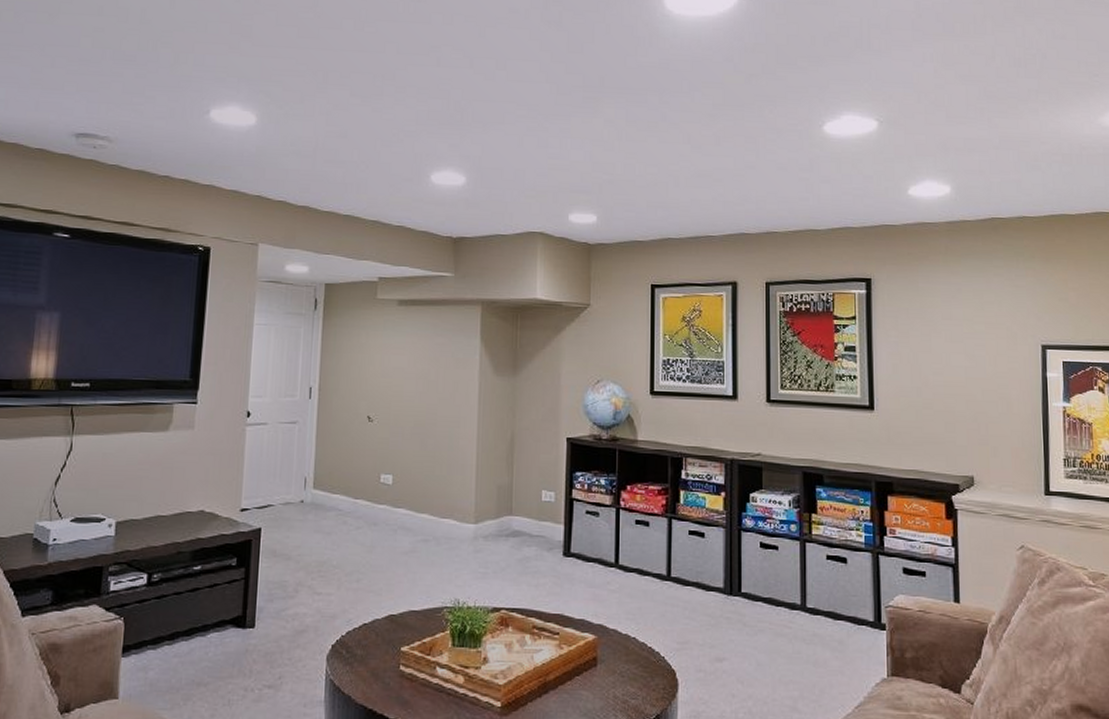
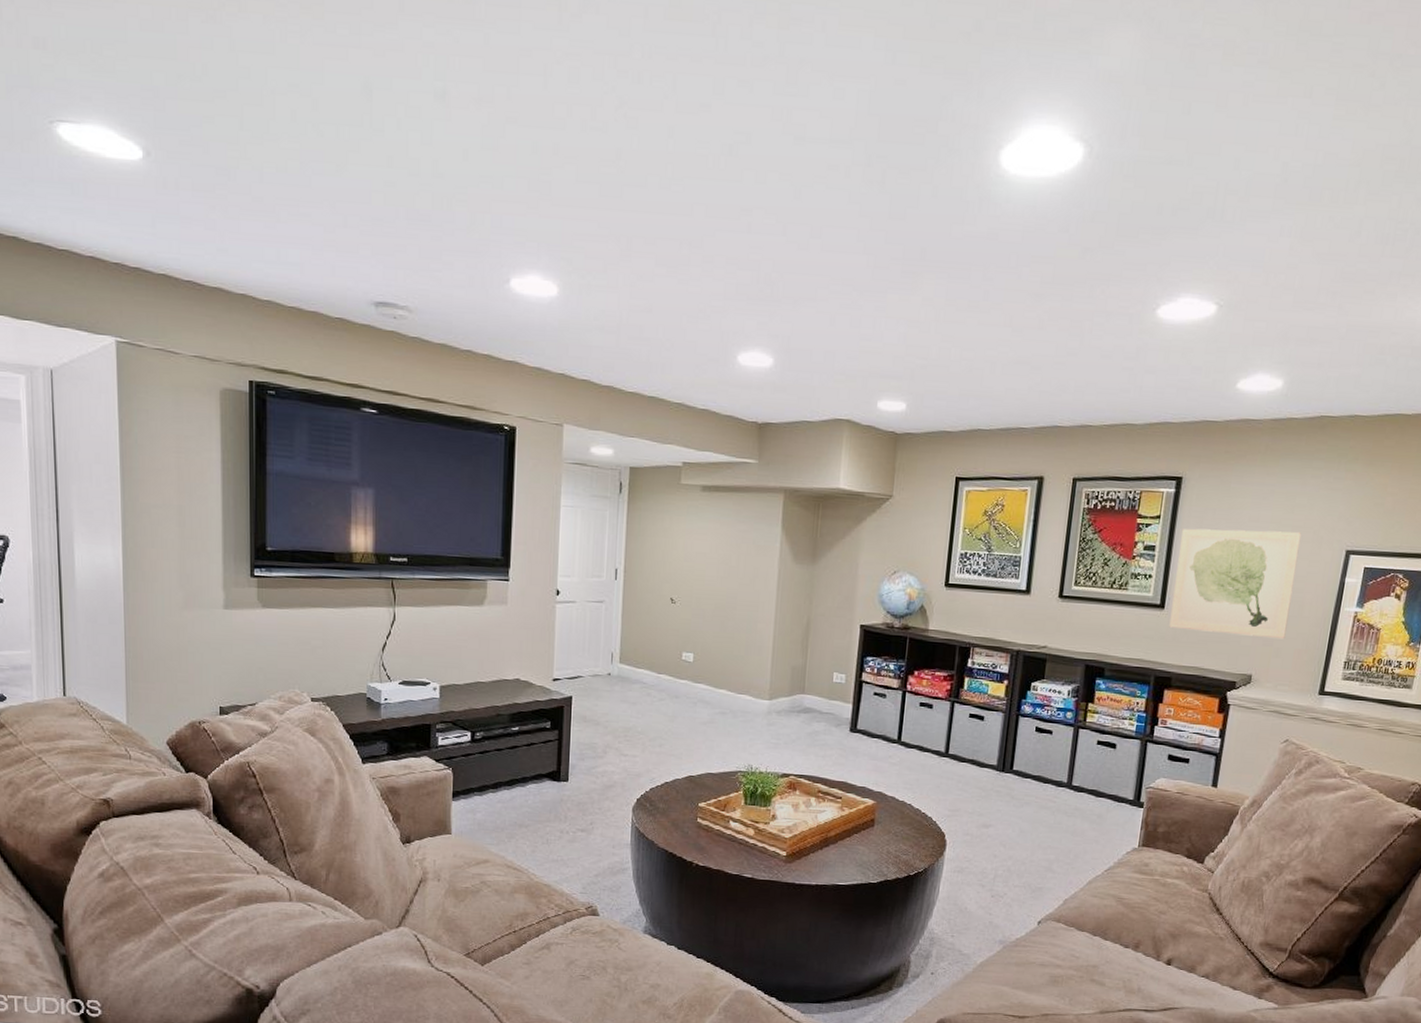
wall art: none [879,328,1000,438] -> present [1169,528,1302,640]

